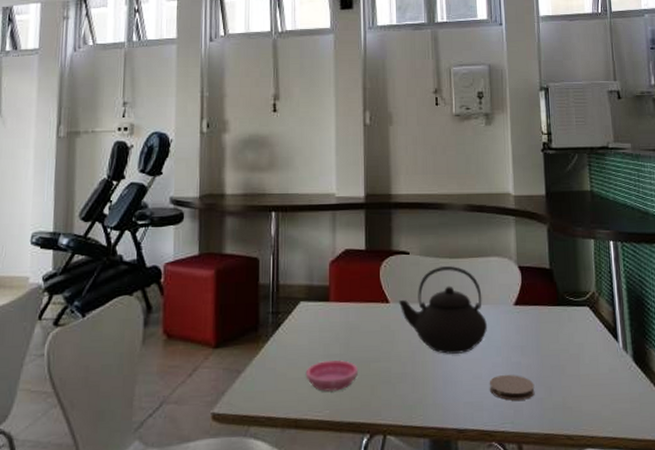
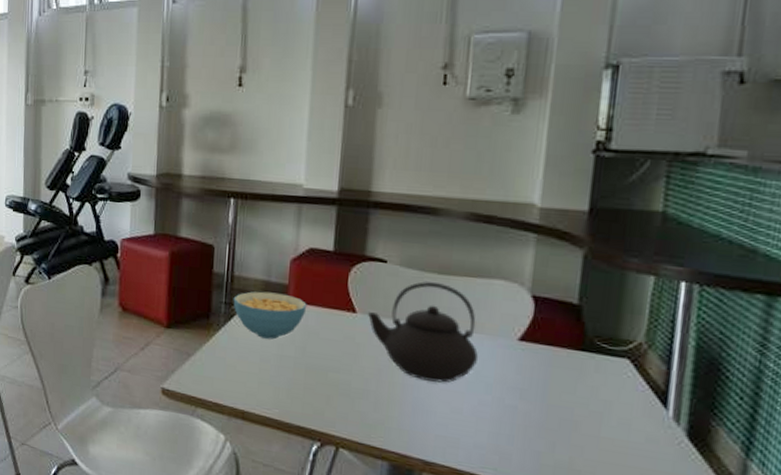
cereal bowl: none [279,295,347,341] -> present [233,291,307,340]
saucer: present [305,360,358,391] -> none [256,360,313,393]
coaster: present [489,374,535,401] -> none [470,415,532,449]

